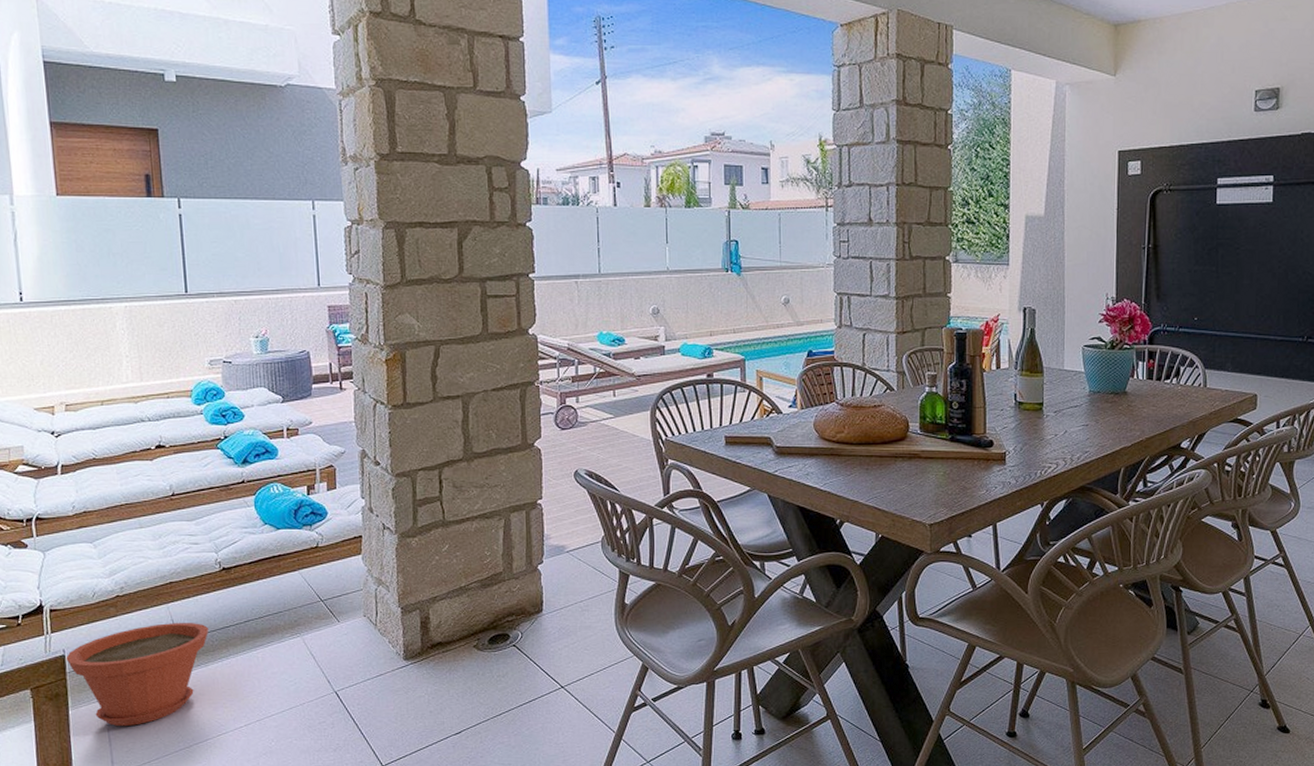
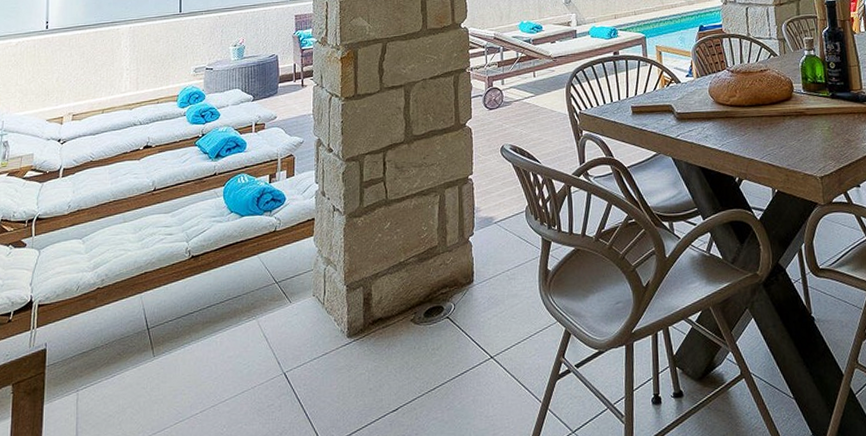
plant pot: present [66,623,209,726] -> none [47,310,176,419]

